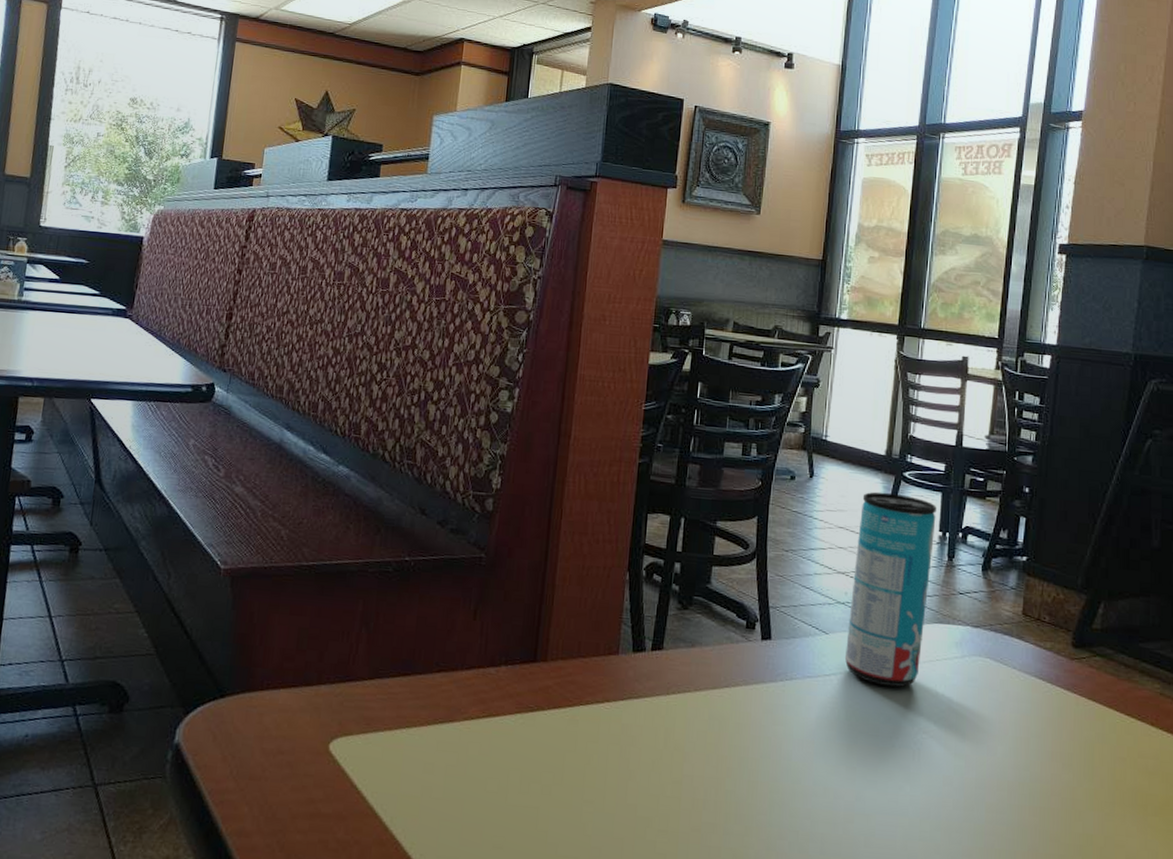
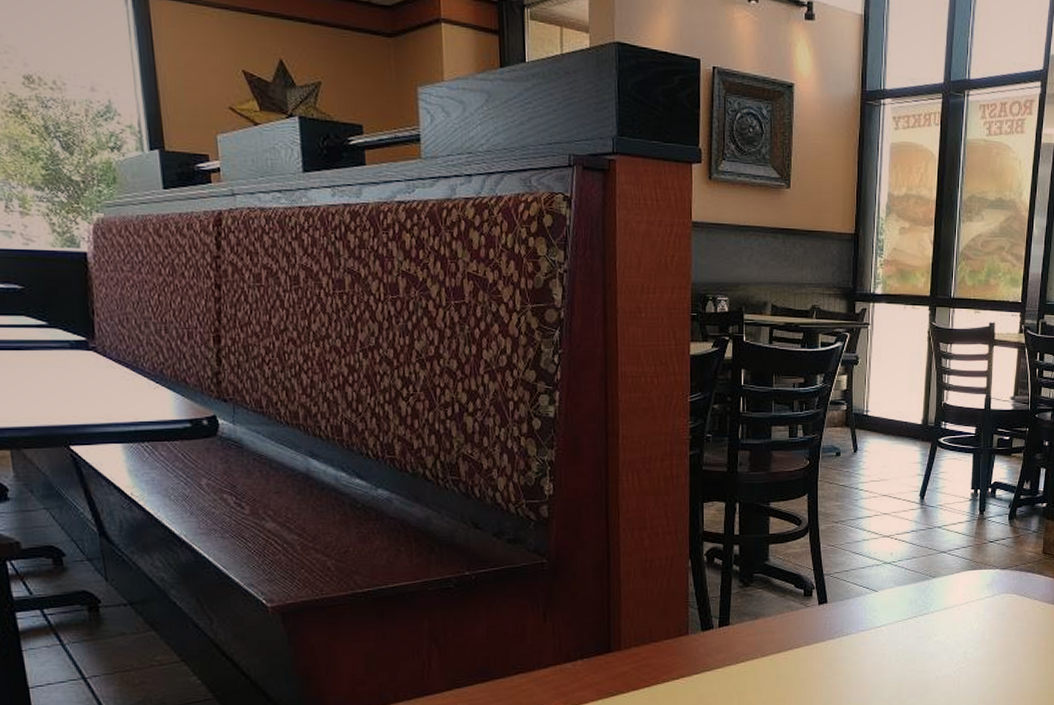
beverage can: present [844,491,937,688] -> none [892,458,969,630]

